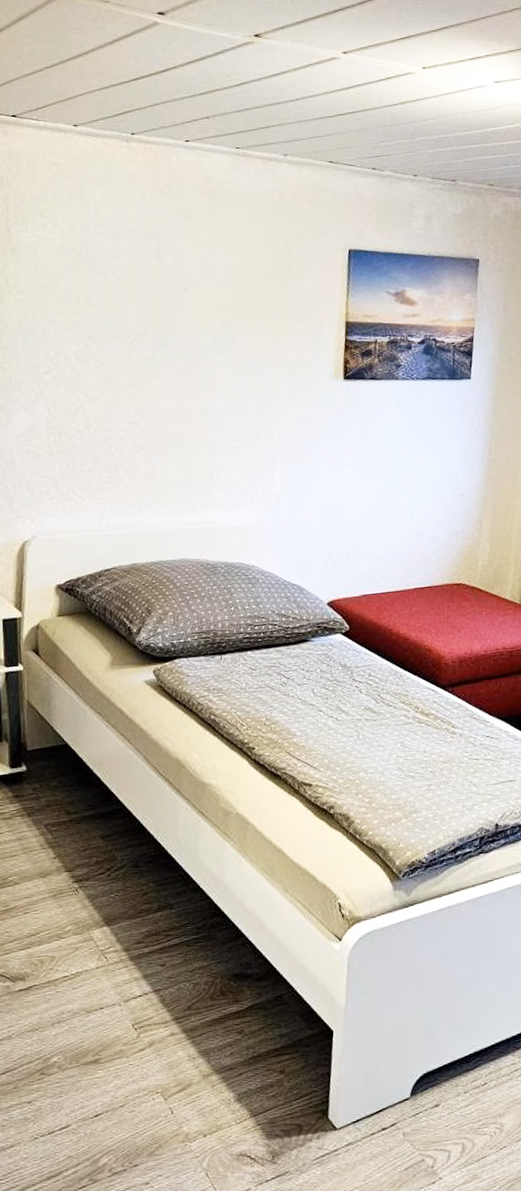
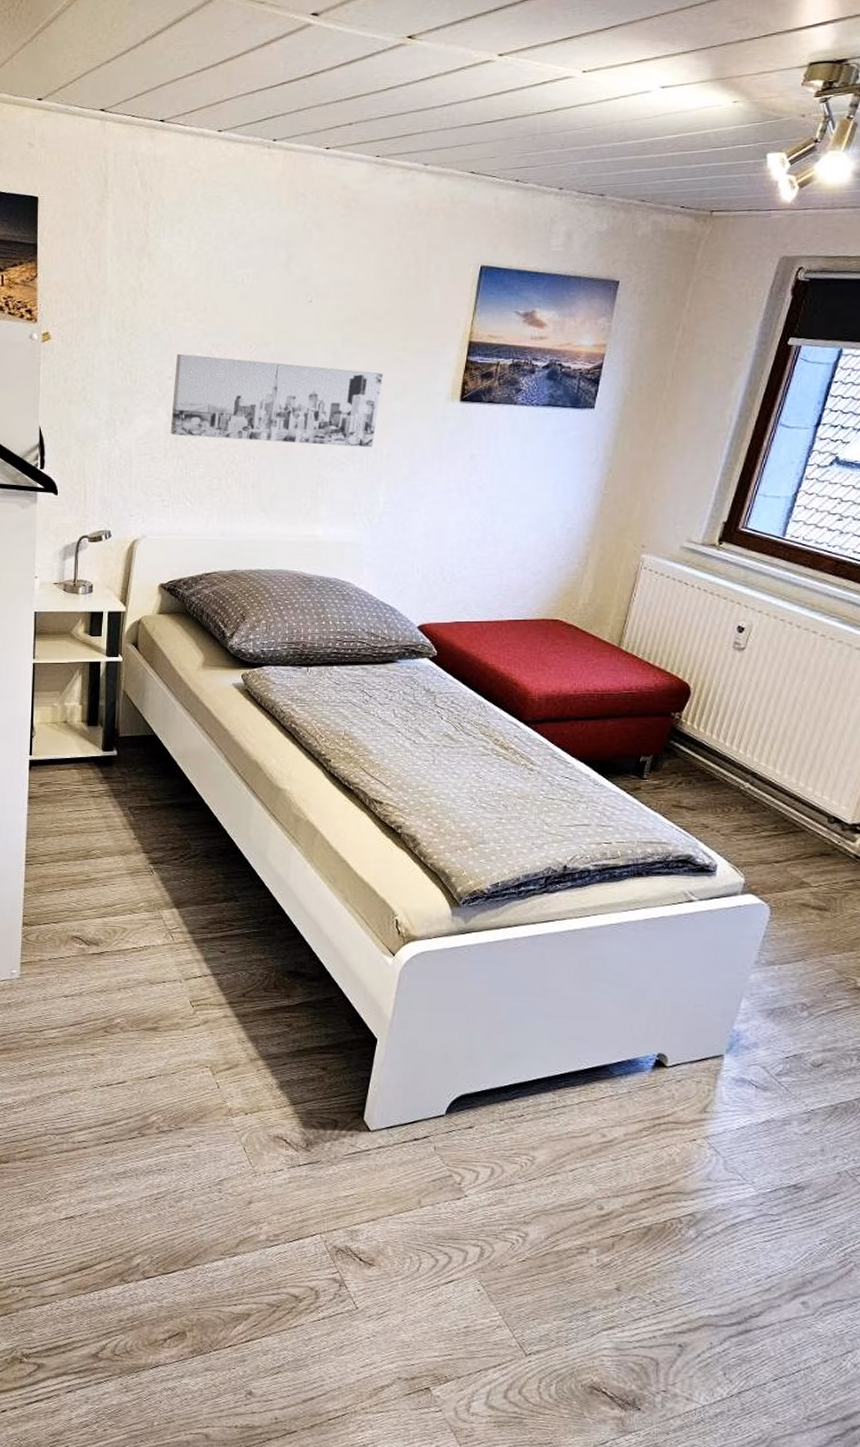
wall art: none [51,347,266,431] -> present [170,353,383,448]

